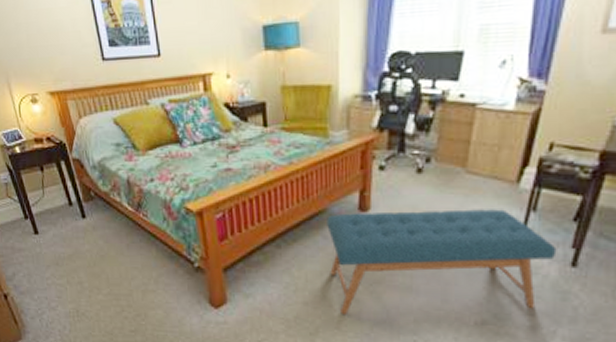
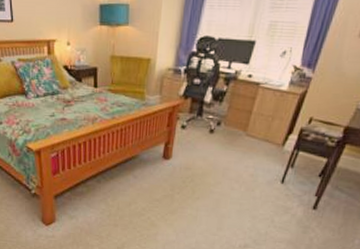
bench: present [327,209,557,316] -> none [136,160,304,238]

